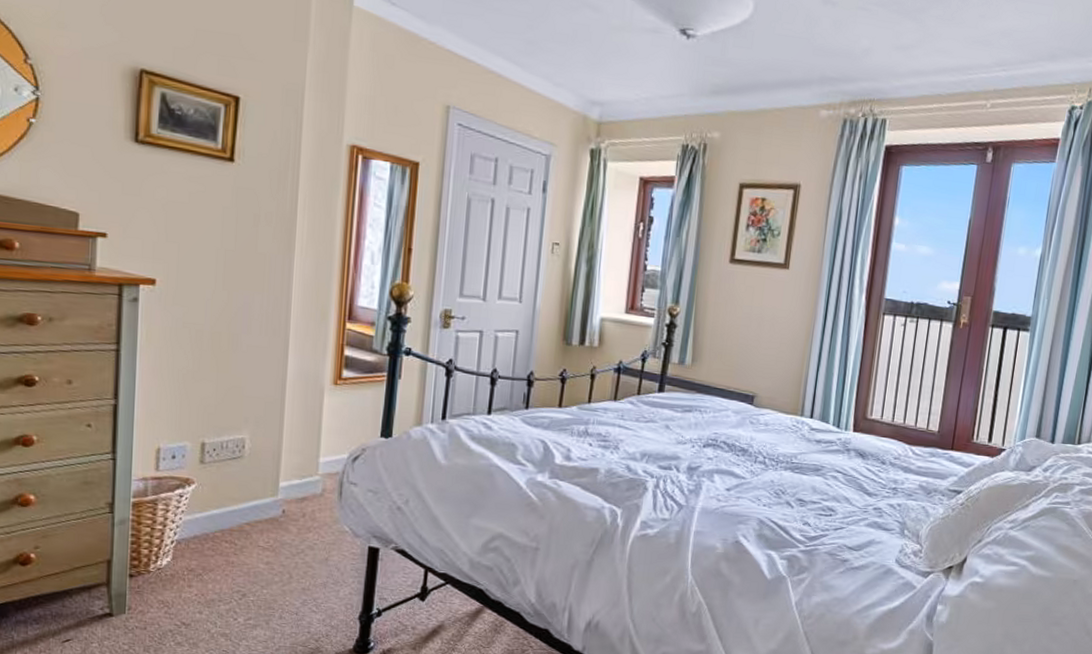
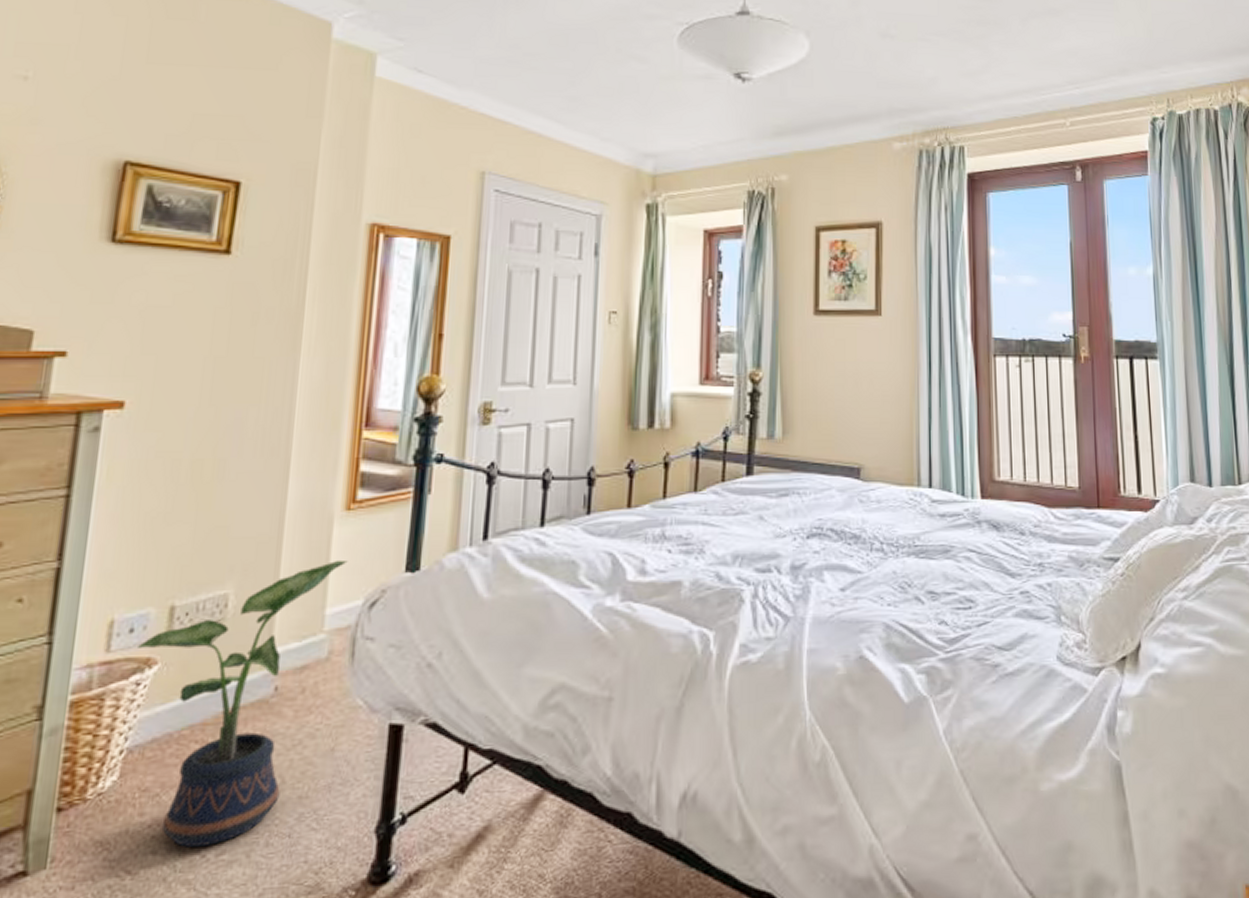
potted plant: none [178,422,336,613] -> present [136,559,348,847]

